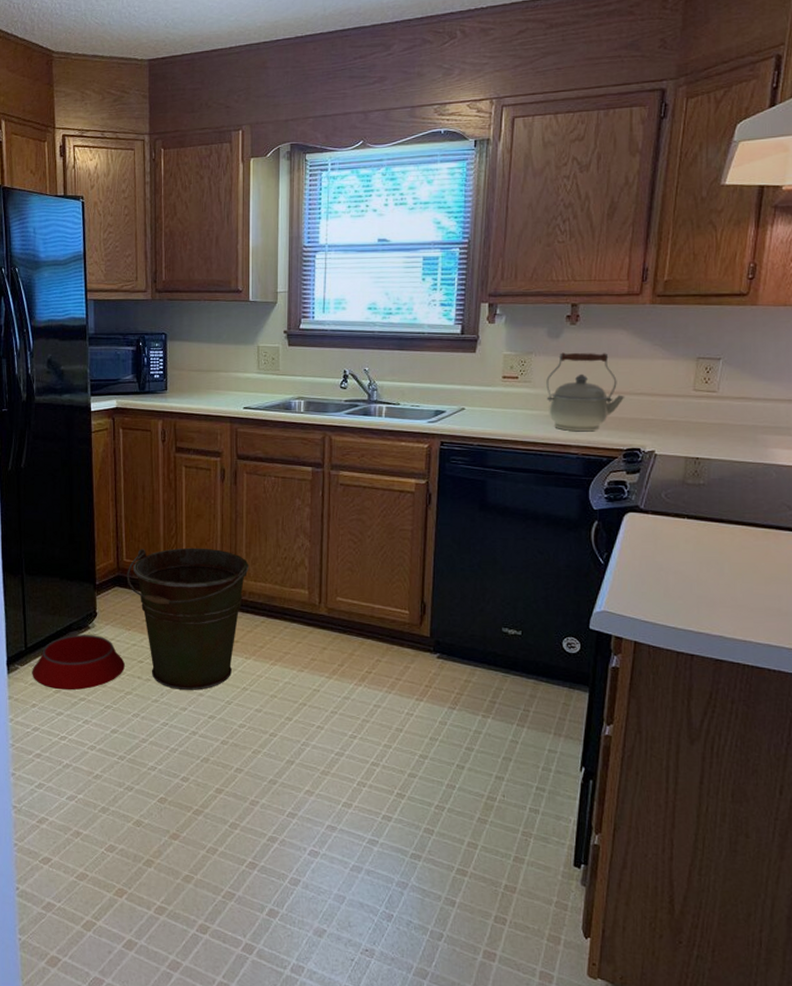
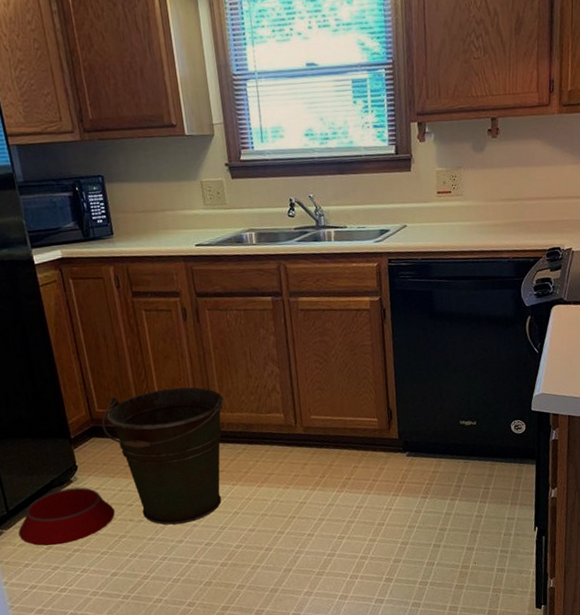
kettle: present [546,352,625,432] -> none [476,162,544,238]

